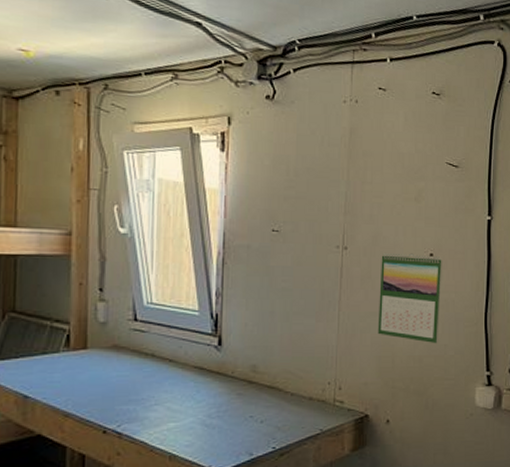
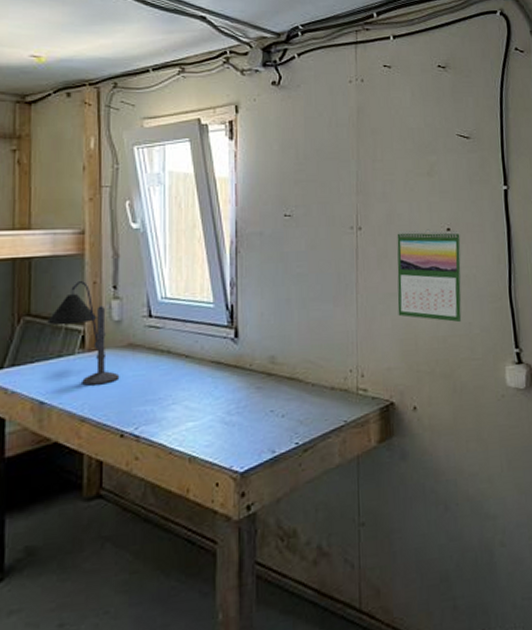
desk lamp: none [32,282,104,383] -> present [47,281,120,386]

